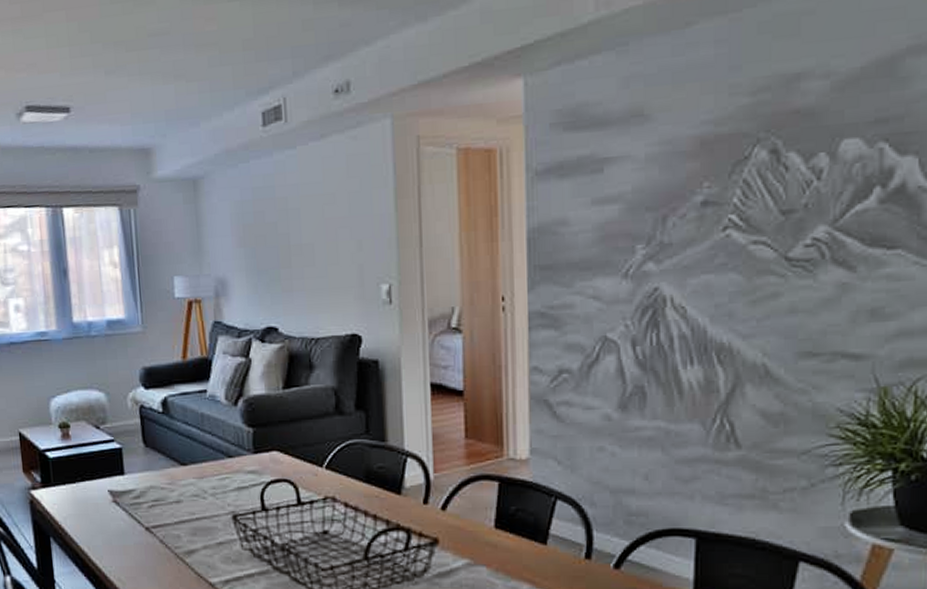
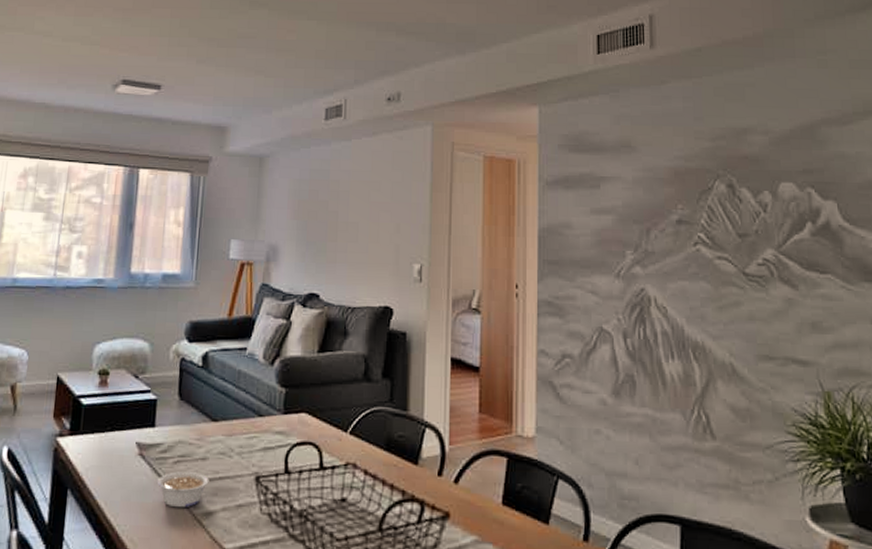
legume: none [134,515,187,549] -> present [156,471,209,508]

